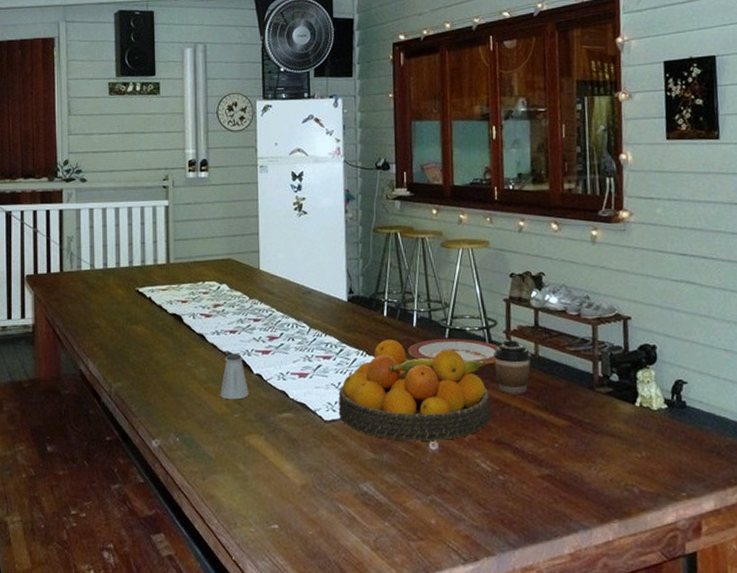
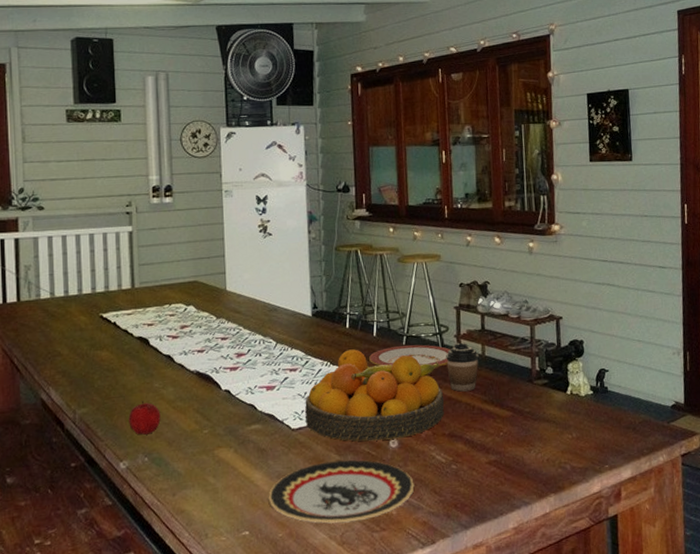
apple: none [161,379,193,414] -> present [128,401,161,435]
saltshaker: present [220,353,249,400] -> none [188,371,218,417]
plate: none [298,459,456,527] -> present [268,459,415,524]

